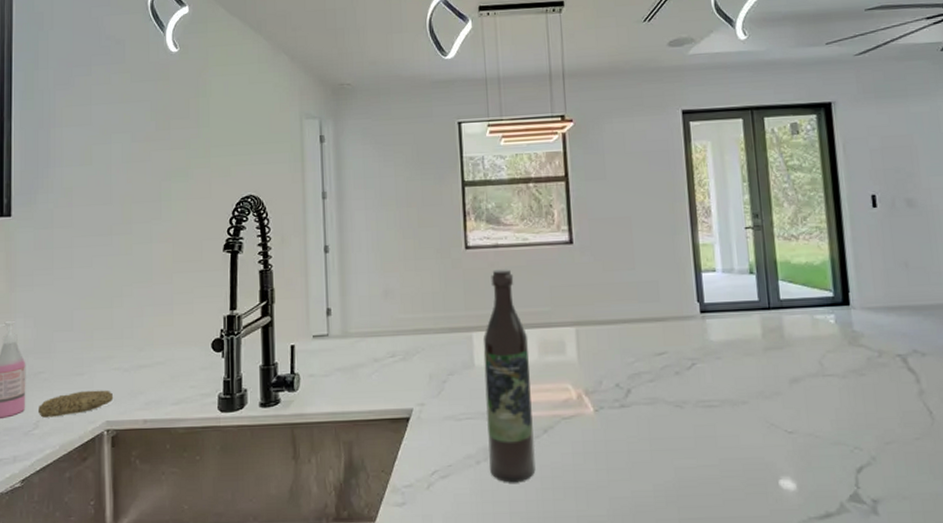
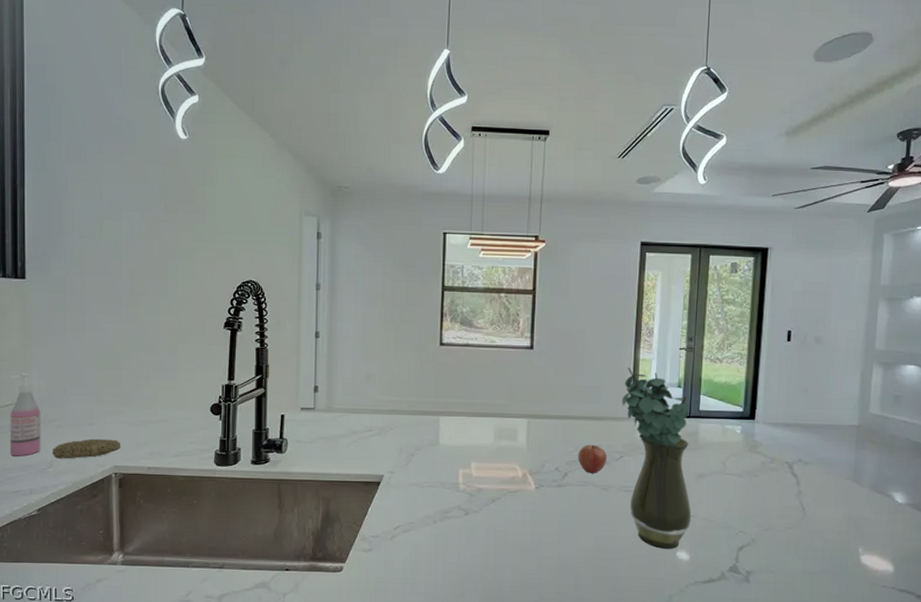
wine bottle: present [482,269,536,482] -> none [444,365,487,539]
apple: none [640,352,677,388] -> present [577,445,608,474]
vase: none [684,255,792,478] -> present [622,367,692,549]

